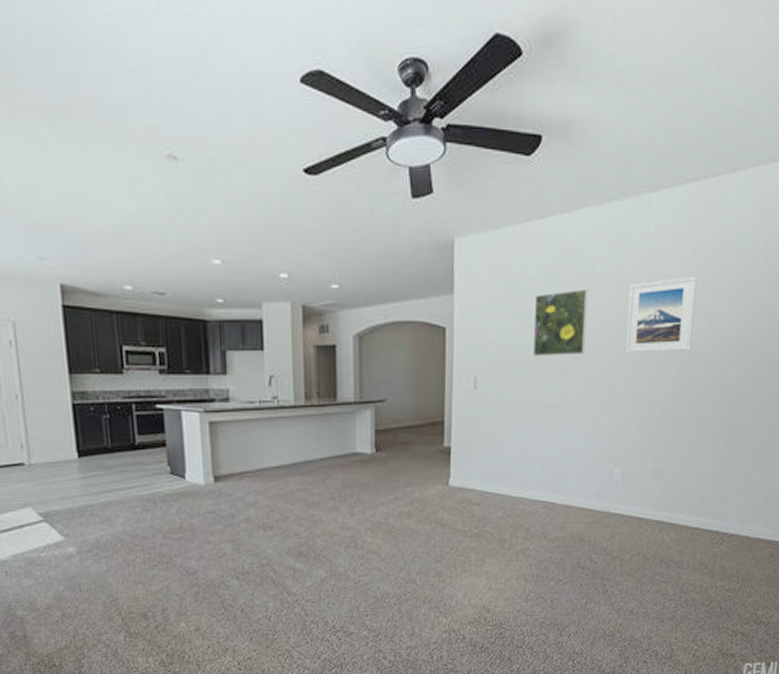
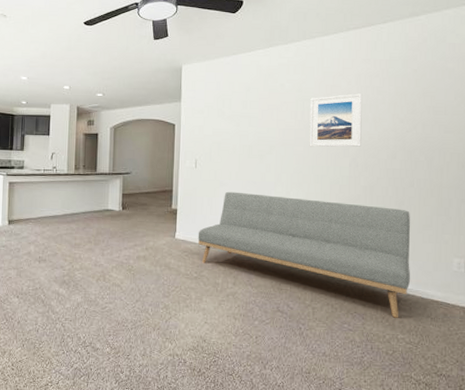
sofa: none [478,419,743,563] -> present [197,191,411,318]
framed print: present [533,288,588,357] -> none [238,100,279,147]

